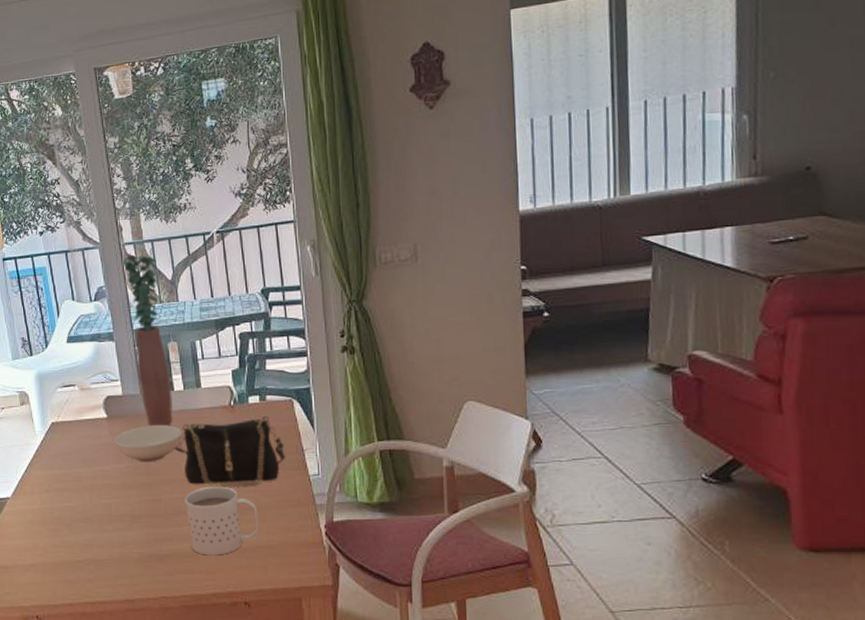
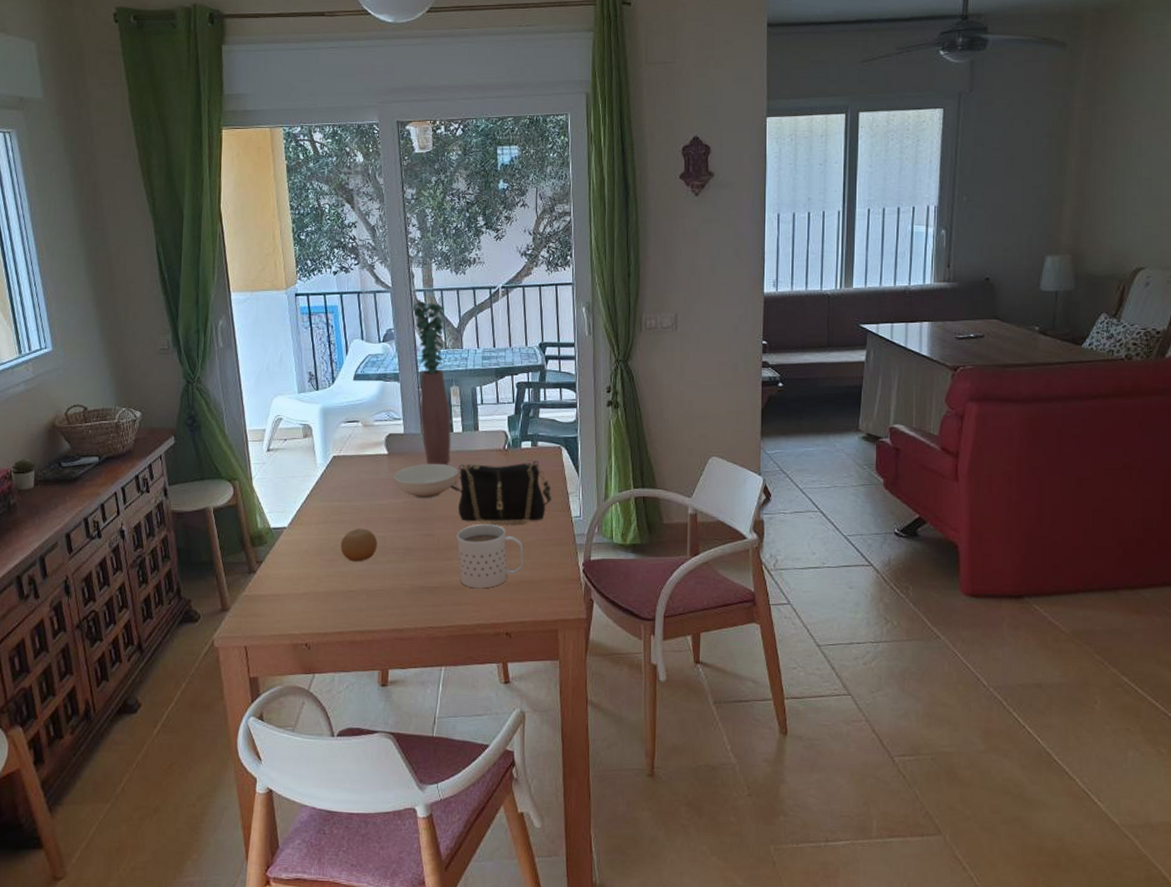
fruit: none [65,496,103,531] -> present [340,528,378,562]

